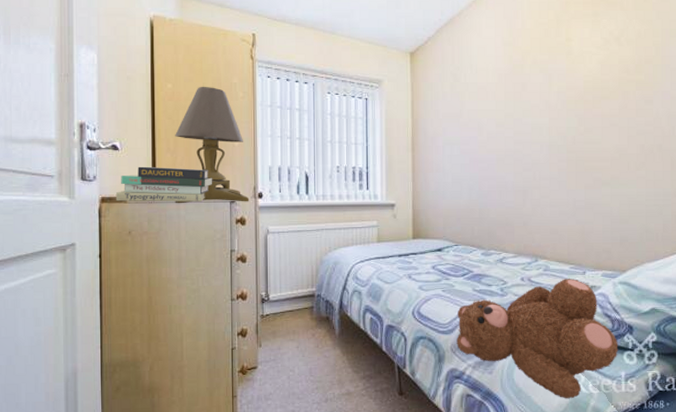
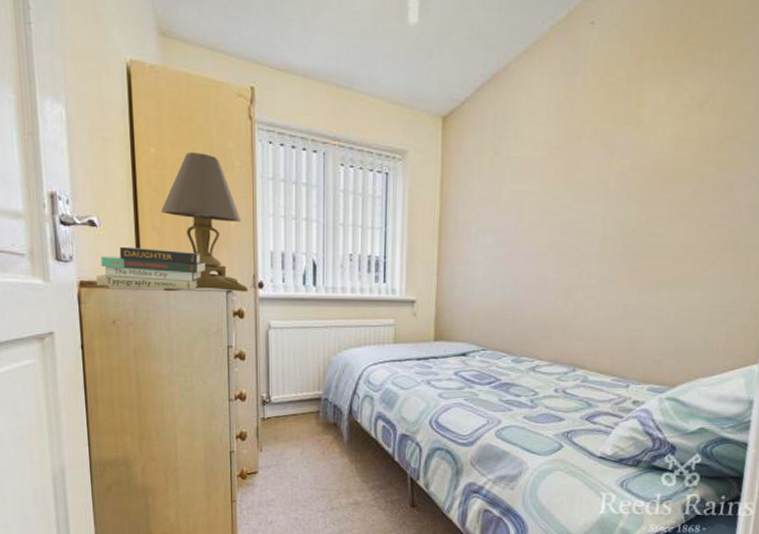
teddy bear: present [456,278,618,399] -> none [477,391,658,519]

